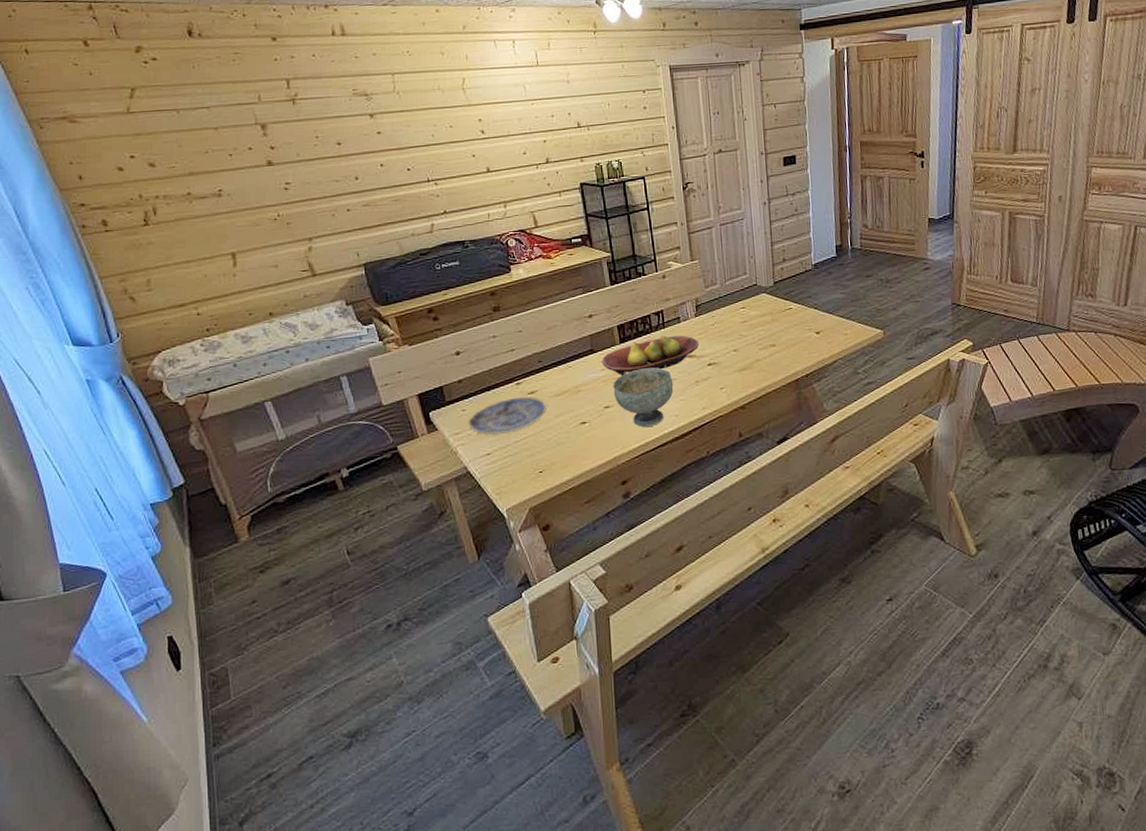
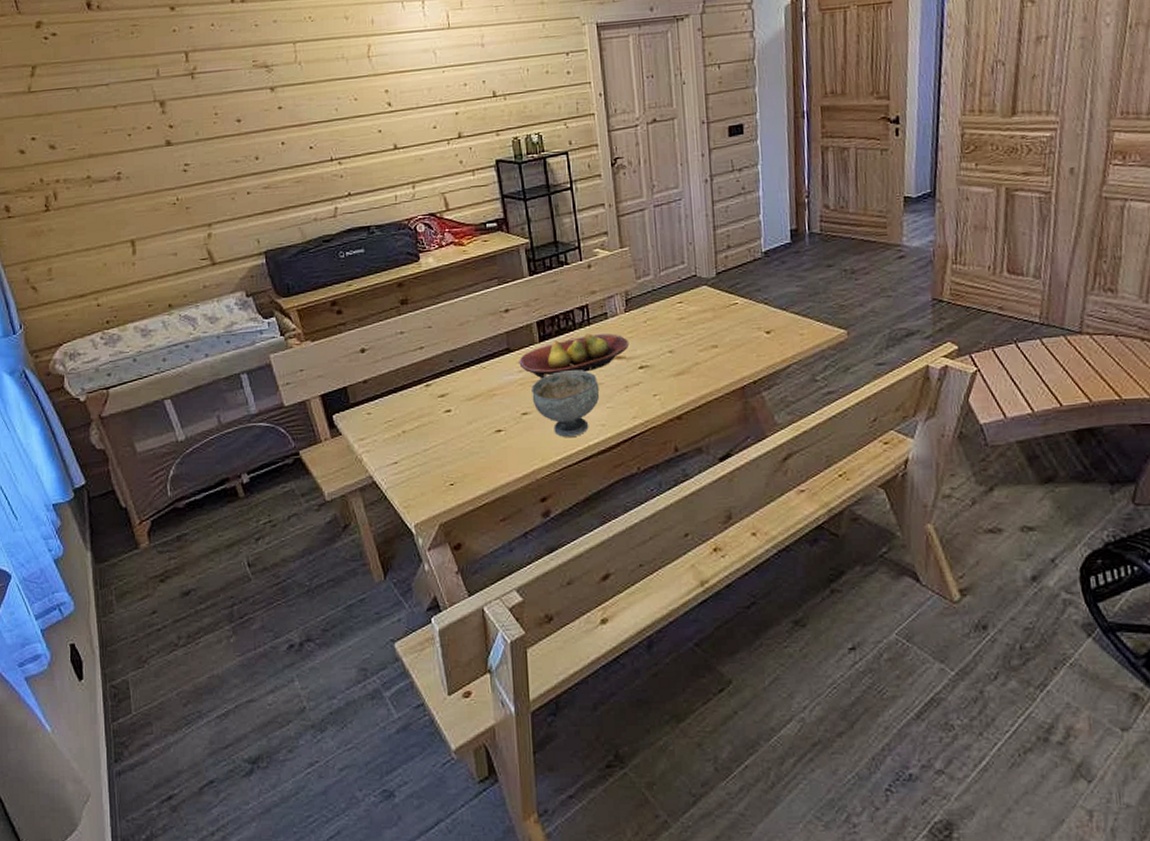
plate: present [468,396,546,435] -> none [374,400,458,441]

